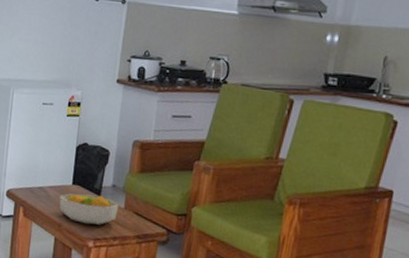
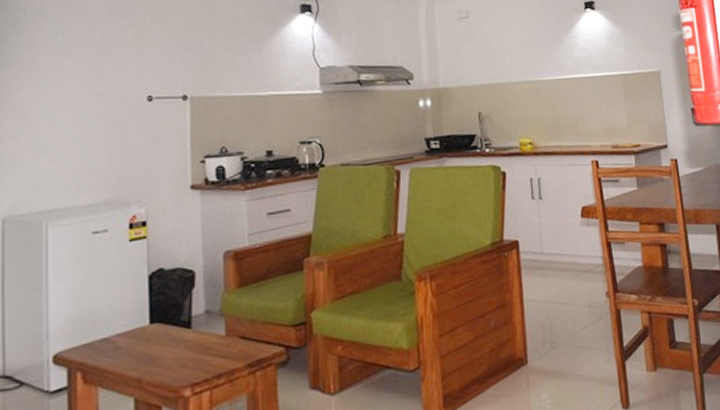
fruit bowl: present [59,193,119,225] -> none [133,328,219,370]

